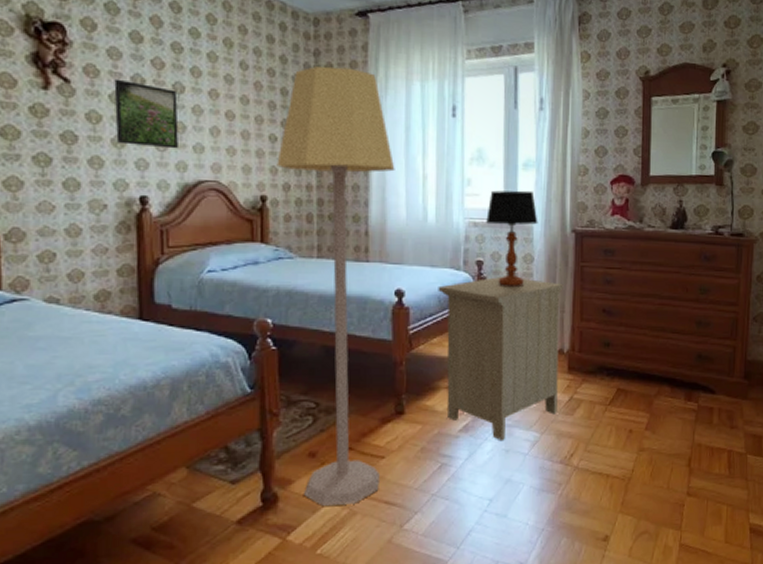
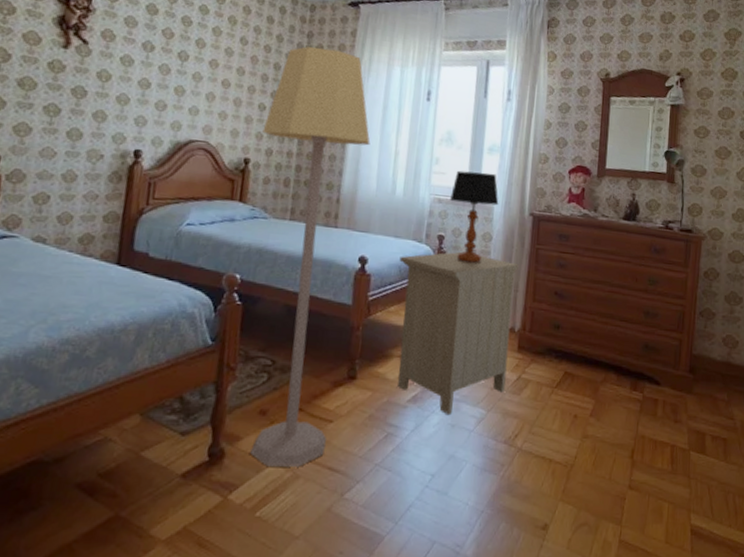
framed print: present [114,78,179,149] -> none [120,43,182,110]

